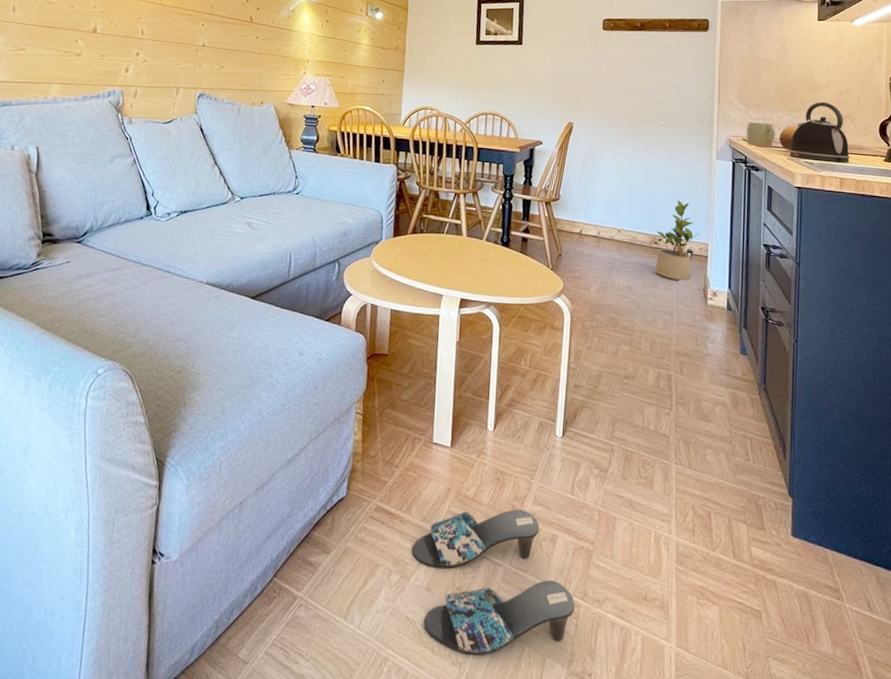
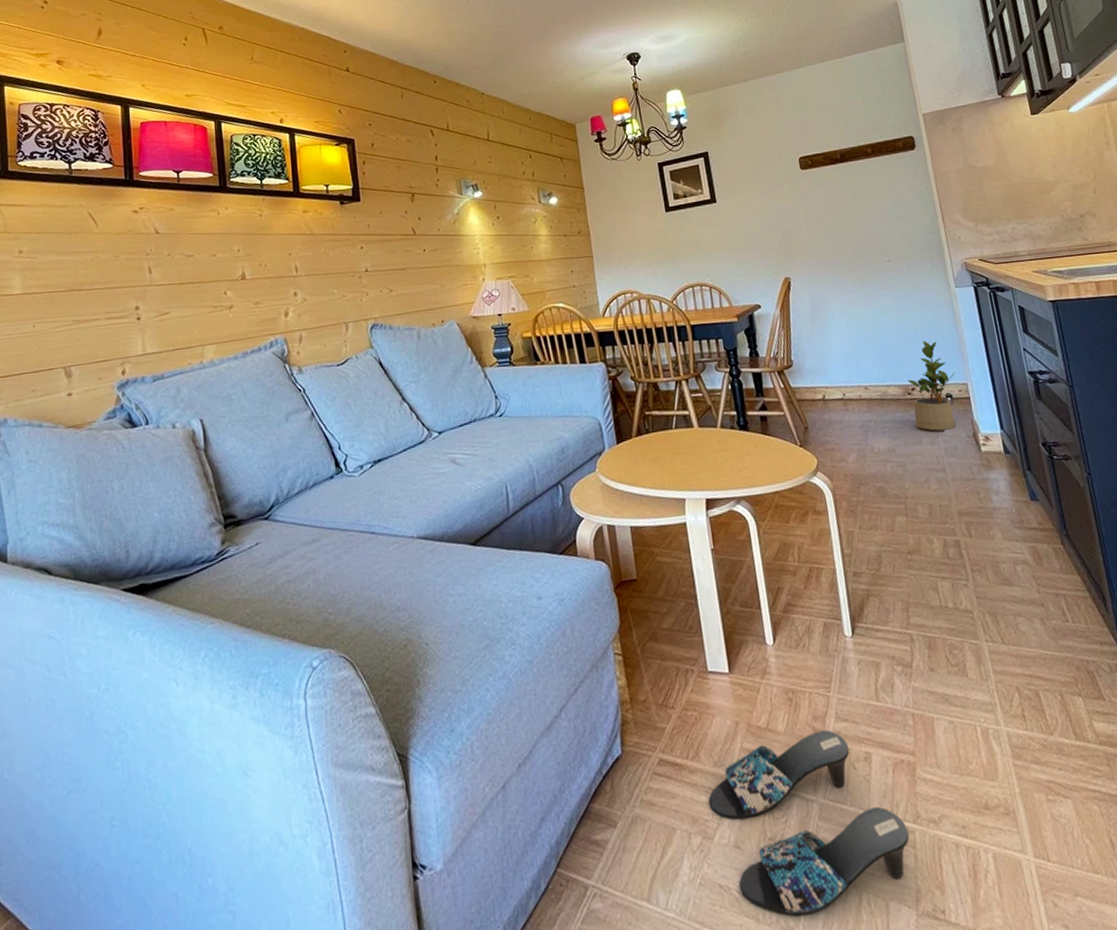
mug: present [746,122,776,148] -> none [980,236,1015,265]
fruit: present [778,125,798,151] -> none [1017,233,1037,263]
kettle: present [788,101,851,163] -> none [1031,201,1102,269]

